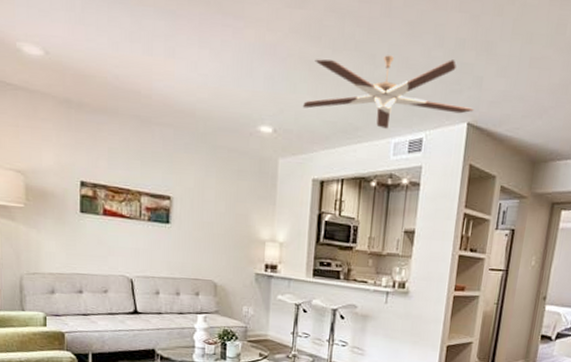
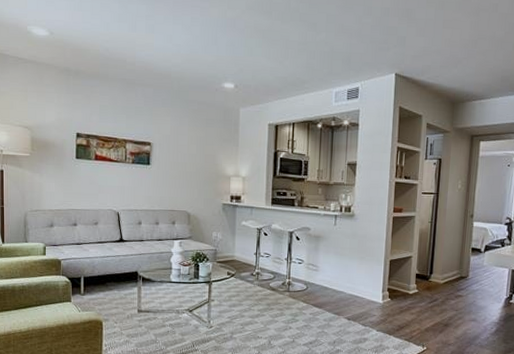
ceiling fan: present [303,55,474,129] -> none [259,23,400,81]

